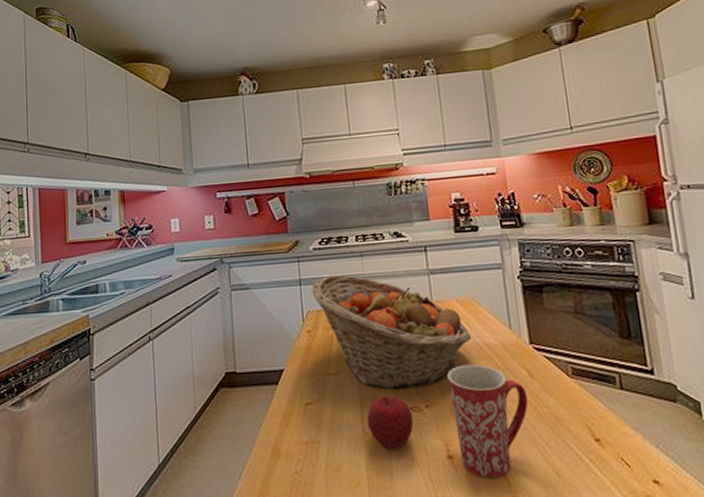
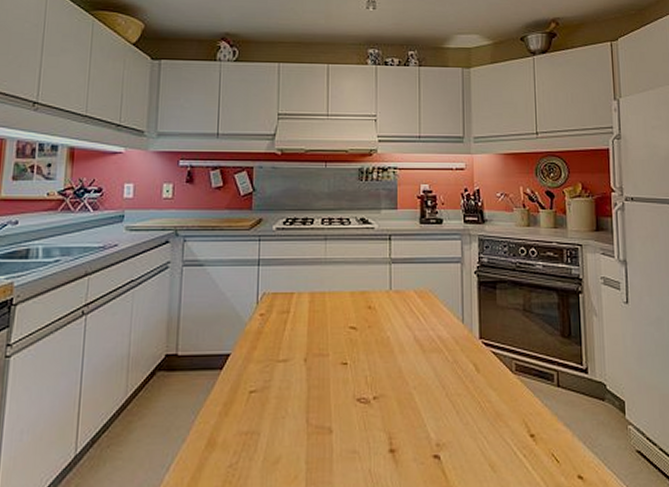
fruit basket: present [311,275,471,390] -> none [270,258,424,379]
apple: present [366,395,414,450] -> none [312,386,360,442]
mug: present [447,364,529,479] -> none [398,356,473,473]

